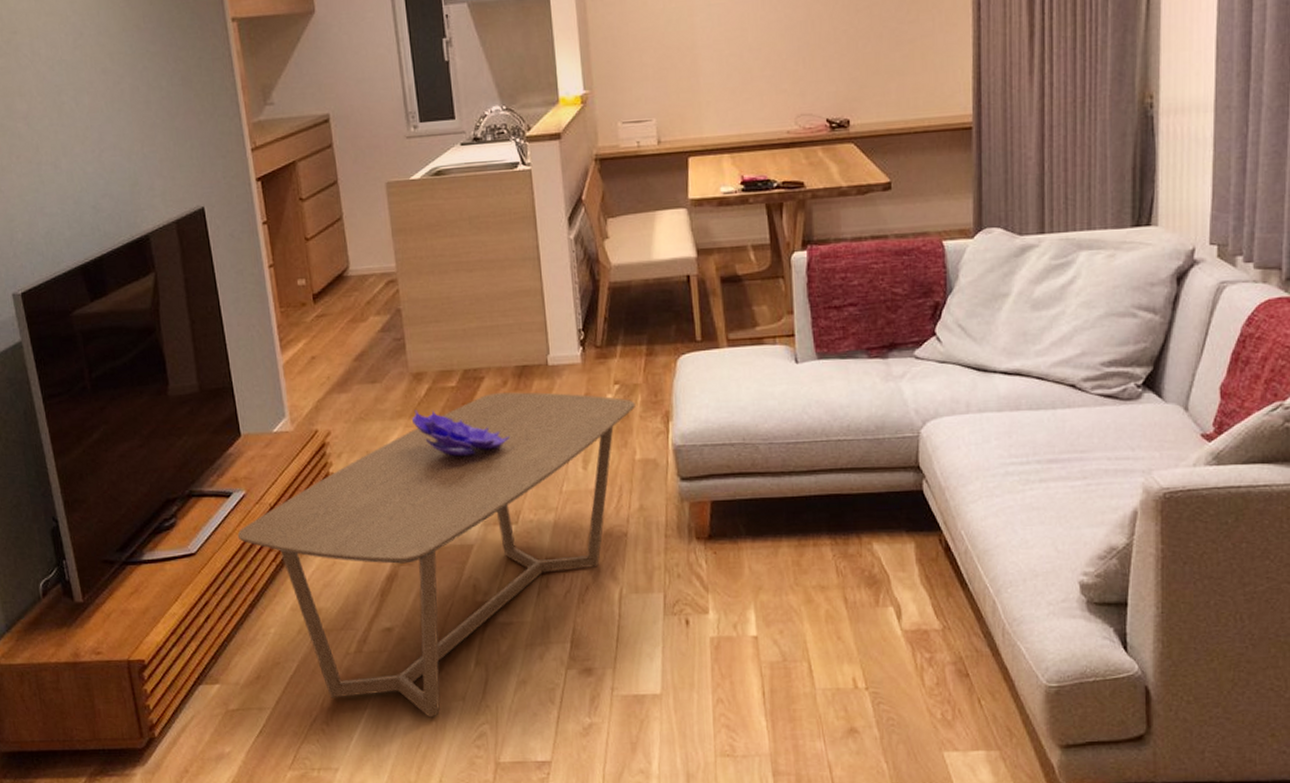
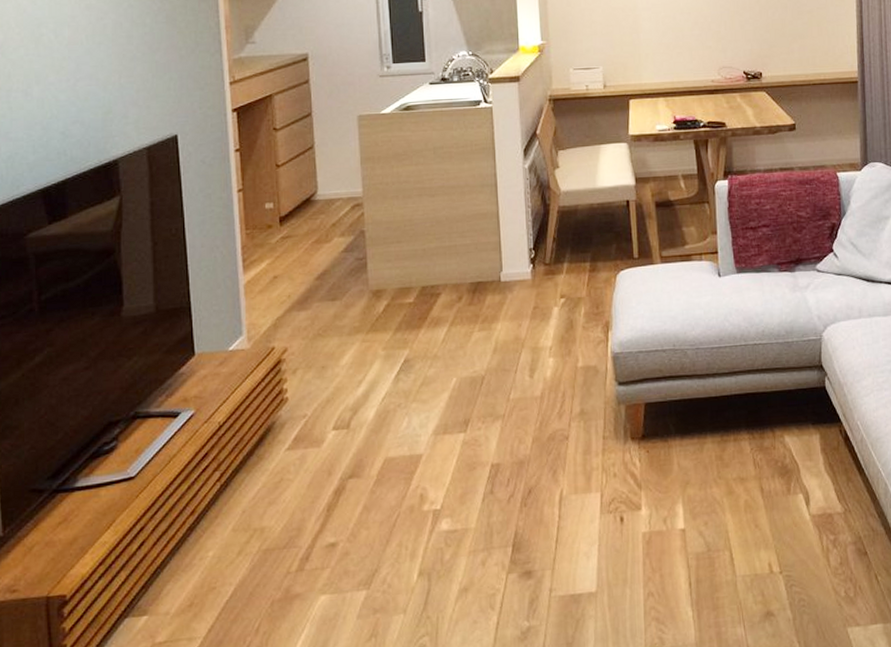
coffee table: present [237,392,635,718] -> none [182,306,579,634]
decorative bowl: present [412,409,510,457] -> none [370,325,462,370]

